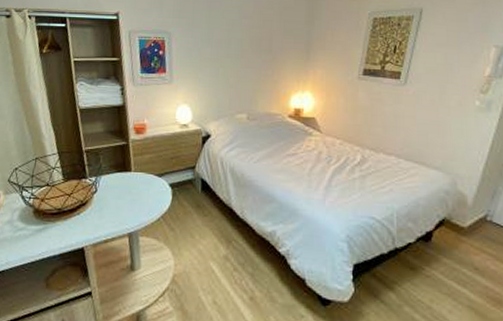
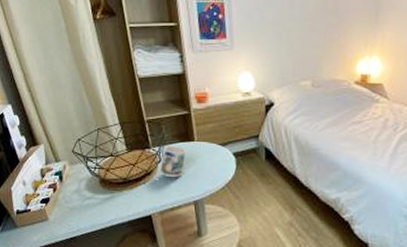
mug: none [95,176,123,209] -> present [160,146,187,178]

